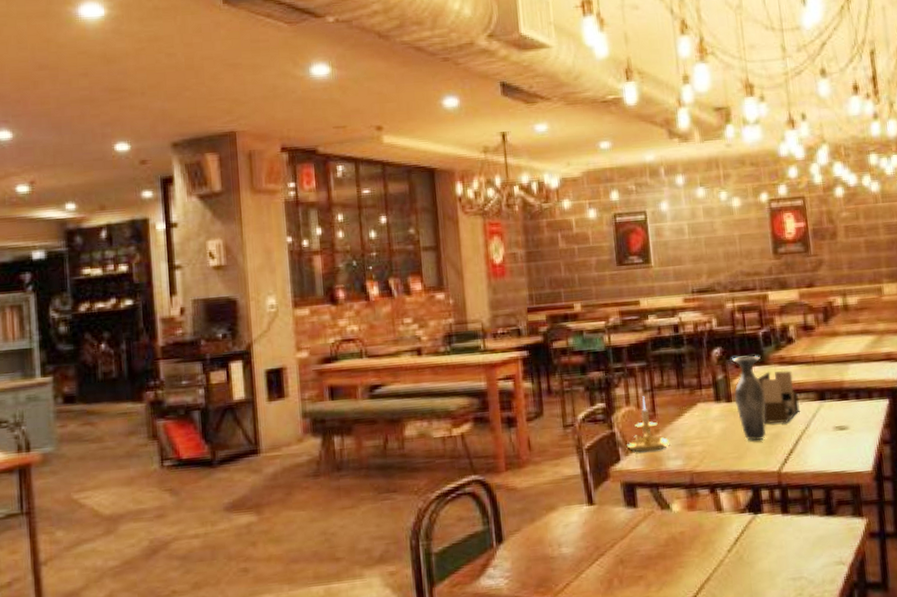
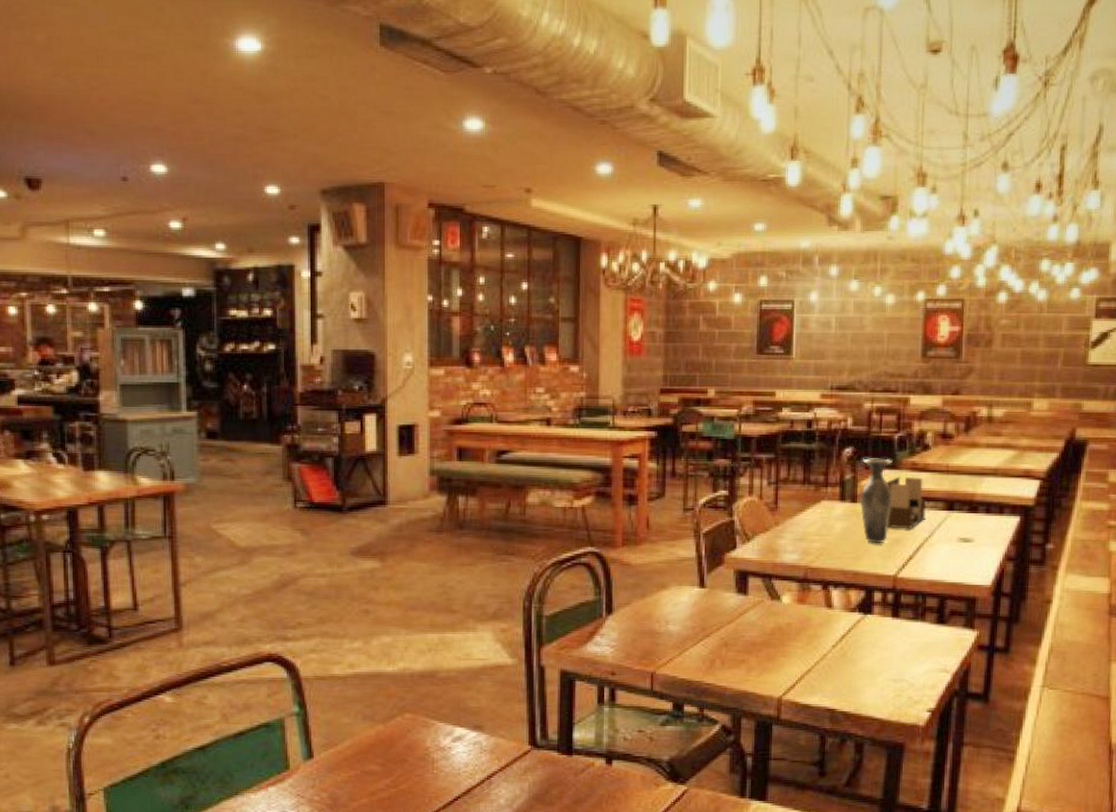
candle holder: present [626,396,670,453] -> none [744,488,789,543]

